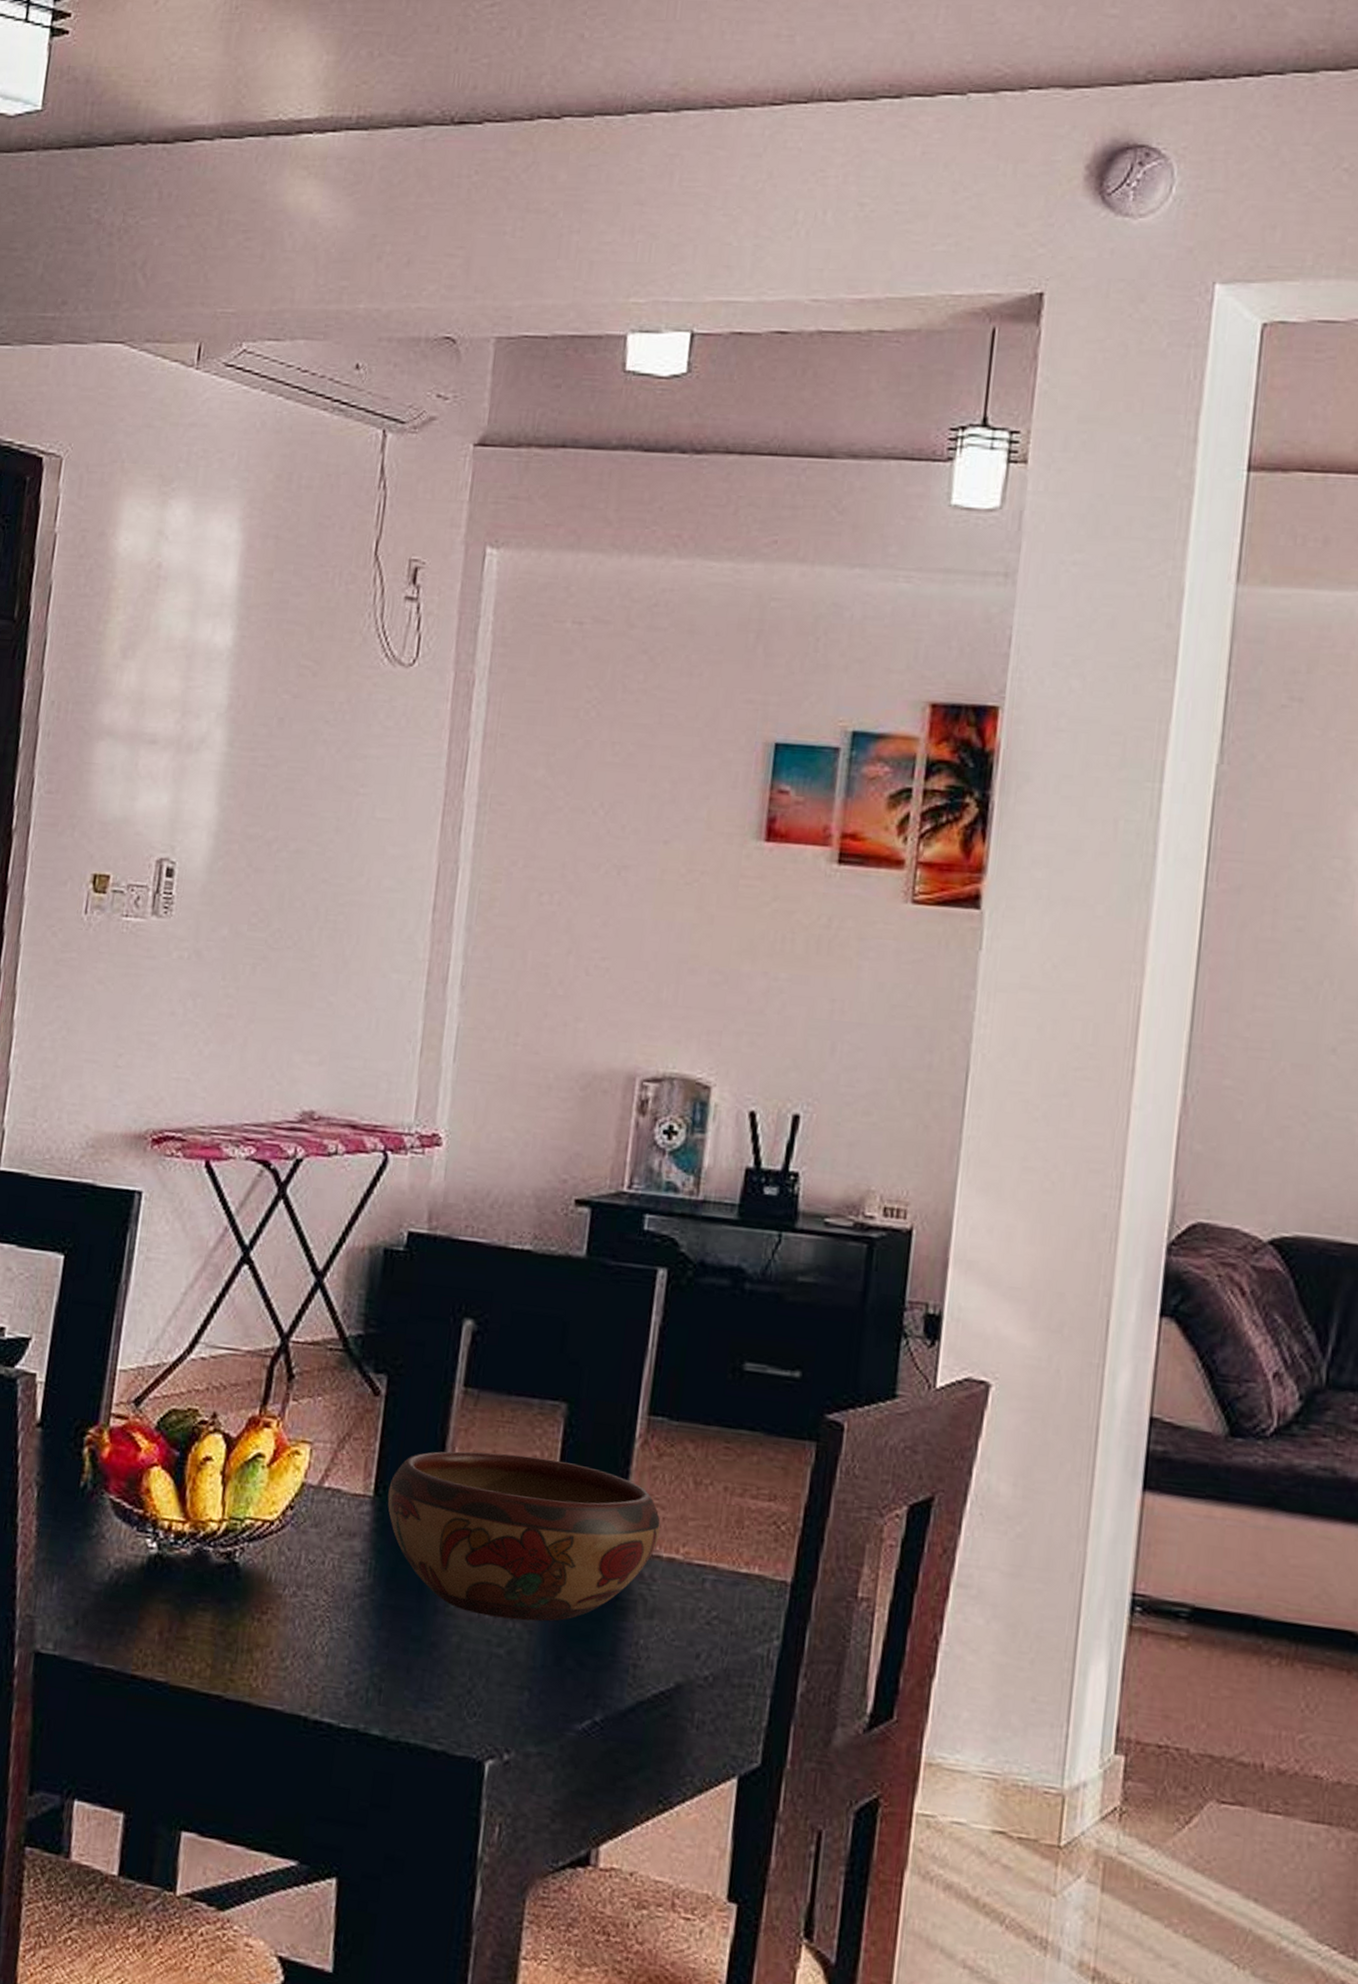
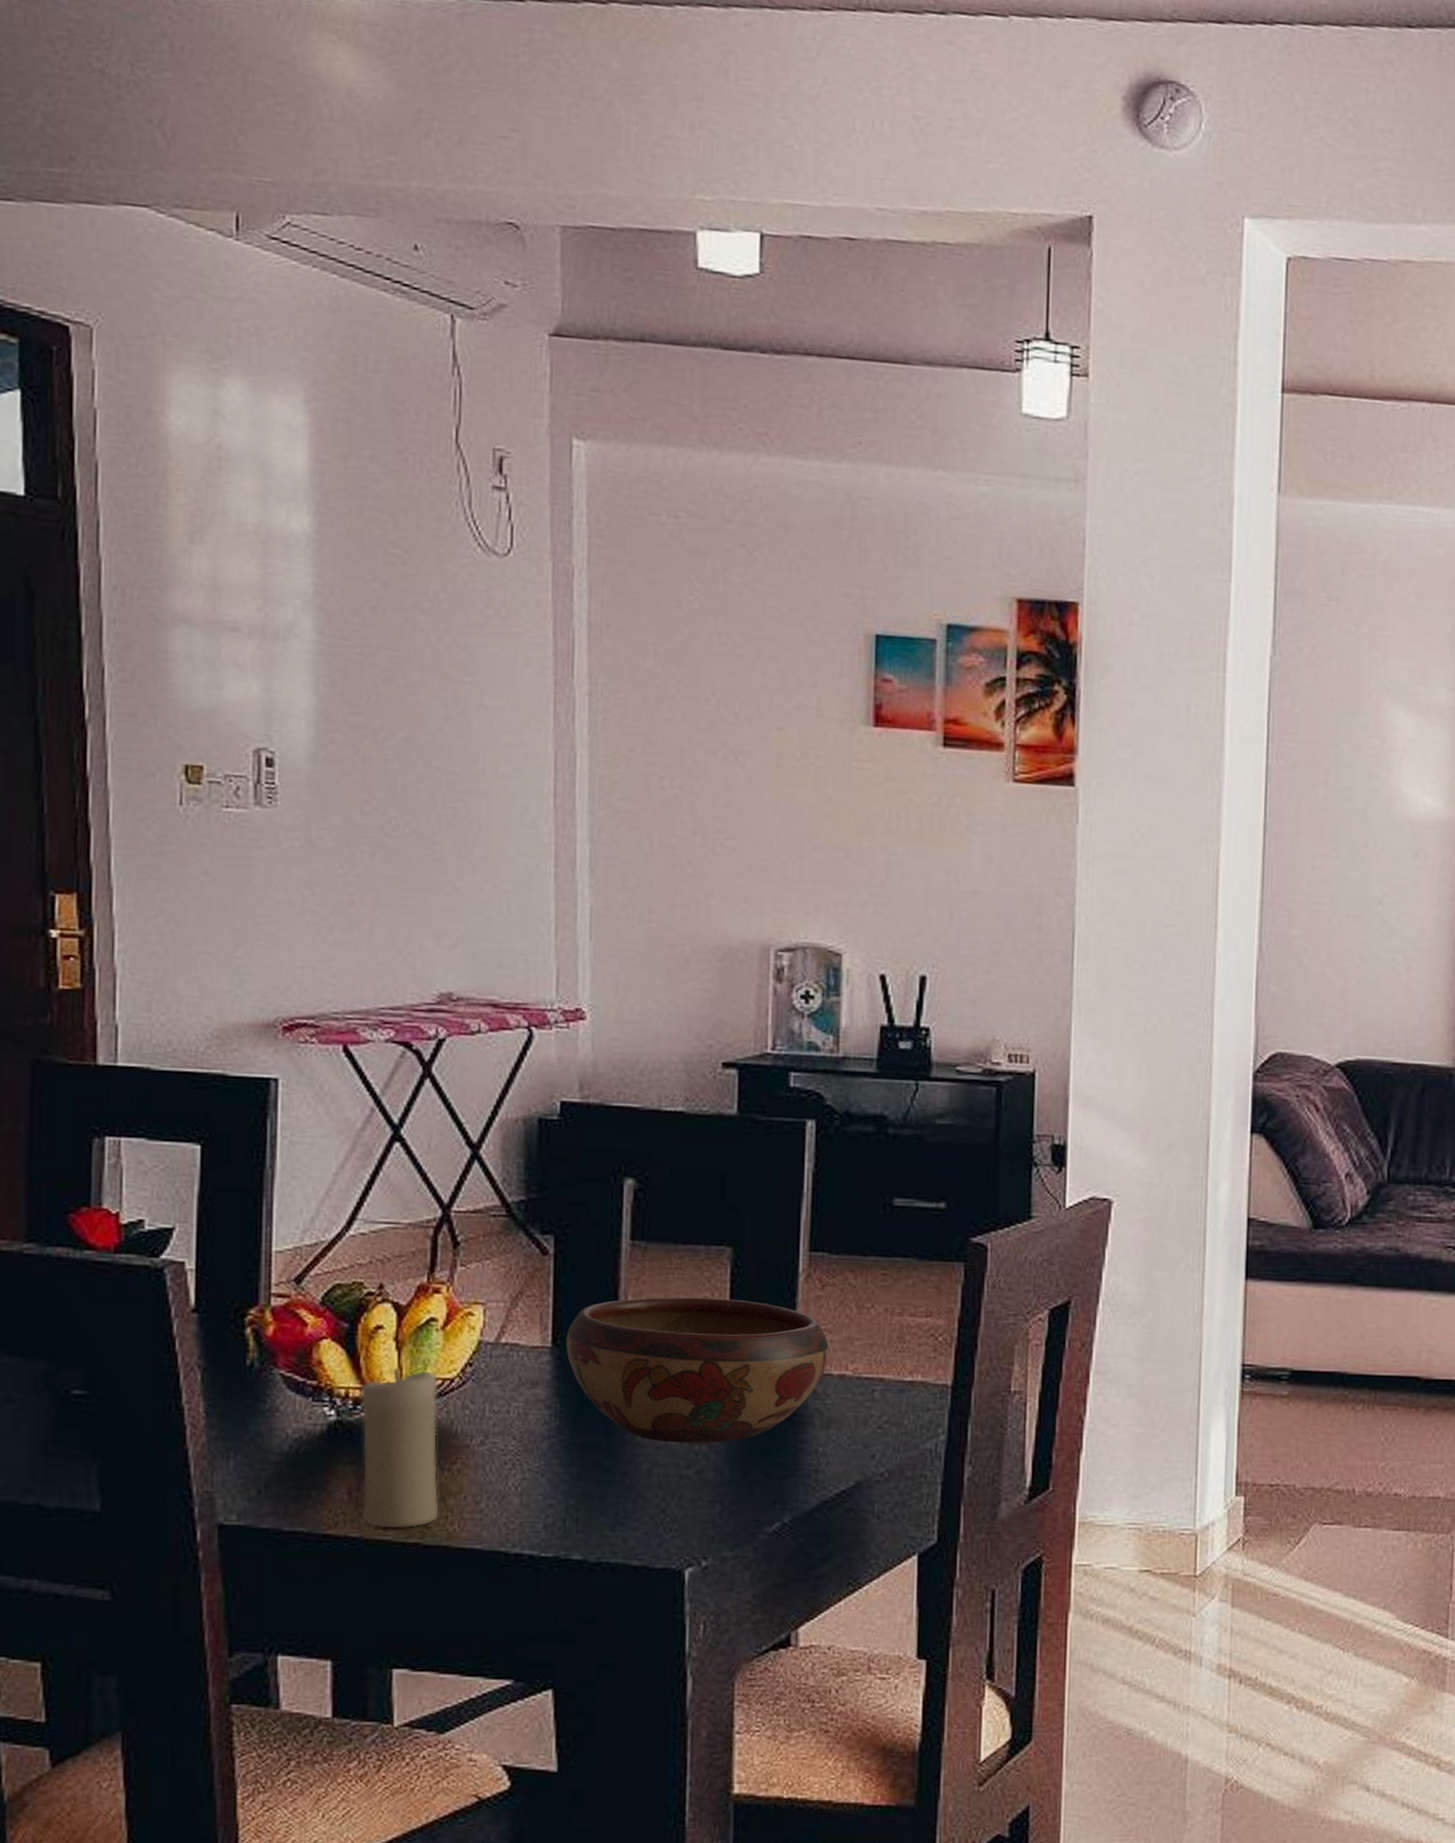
candle: none [169,1503,259,1679] -> present [359,1367,440,1529]

